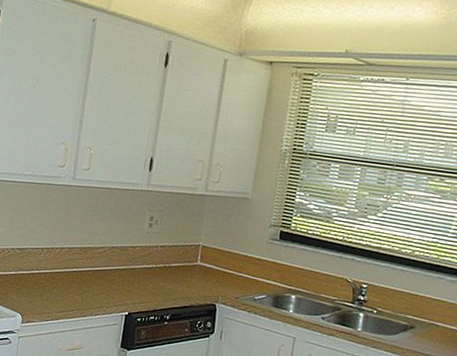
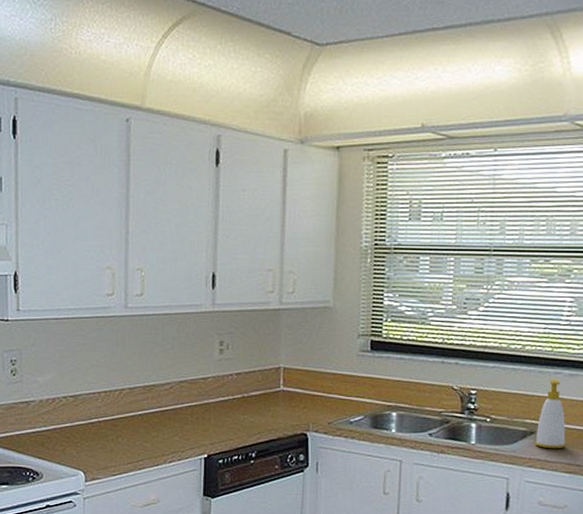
soap bottle: none [413,283,443,344] -> present [535,379,566,449]

